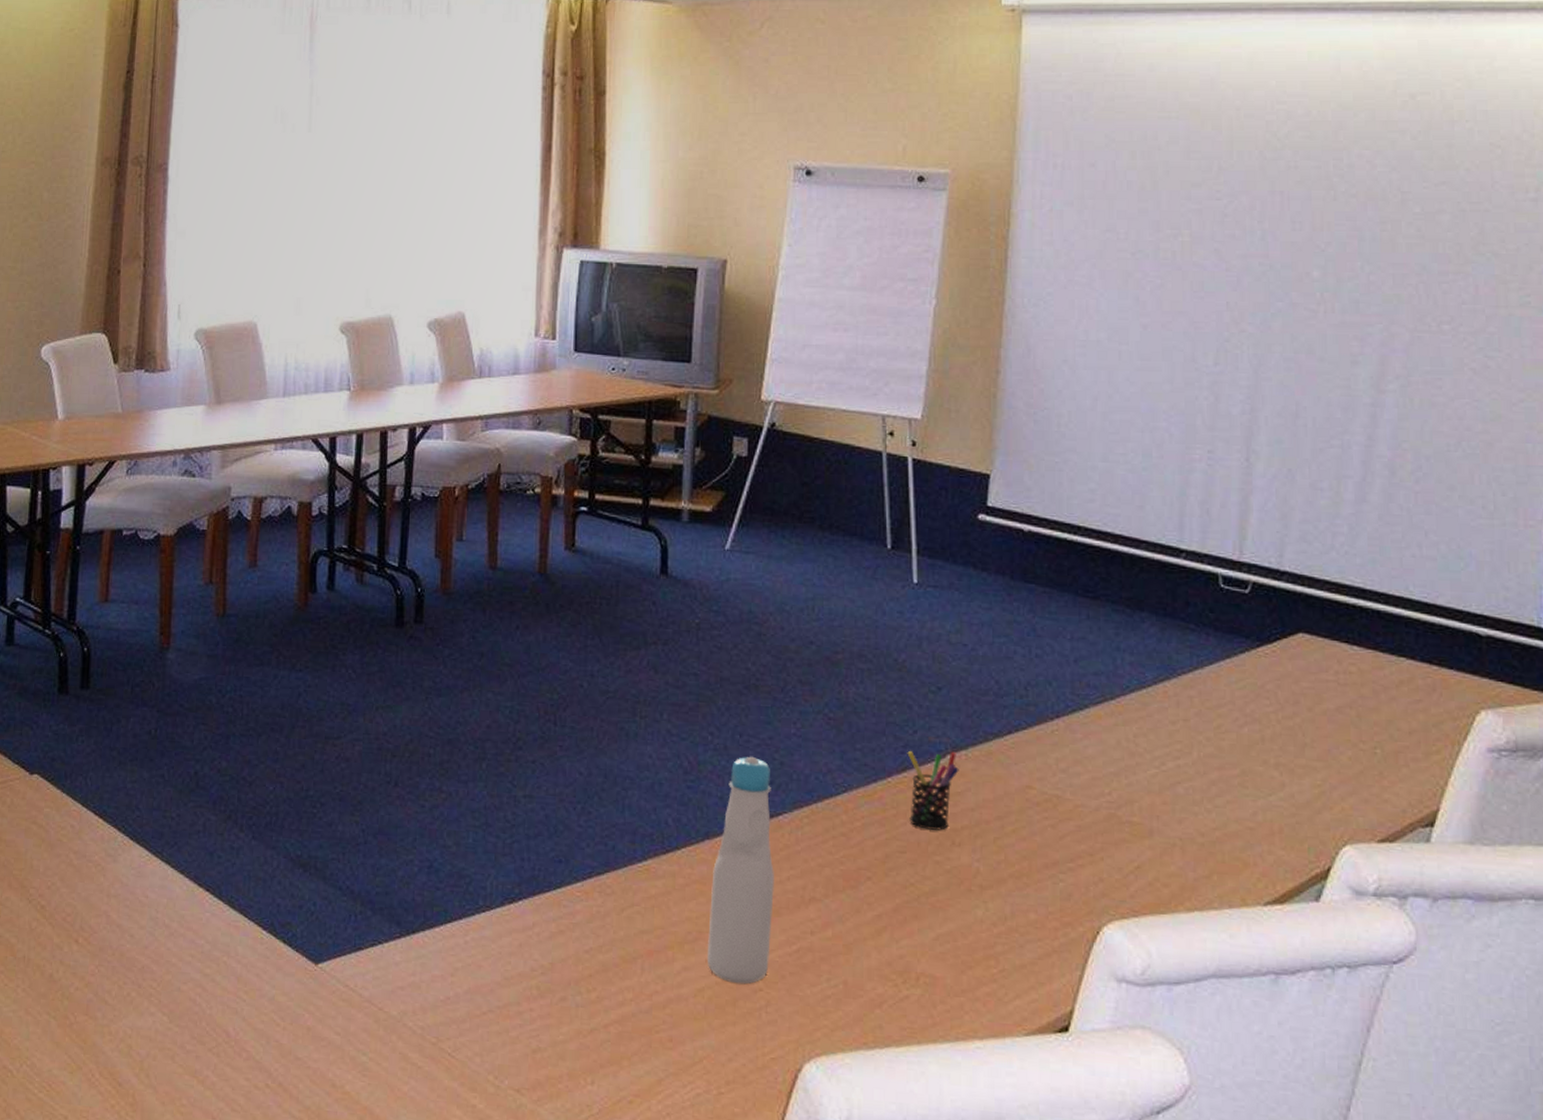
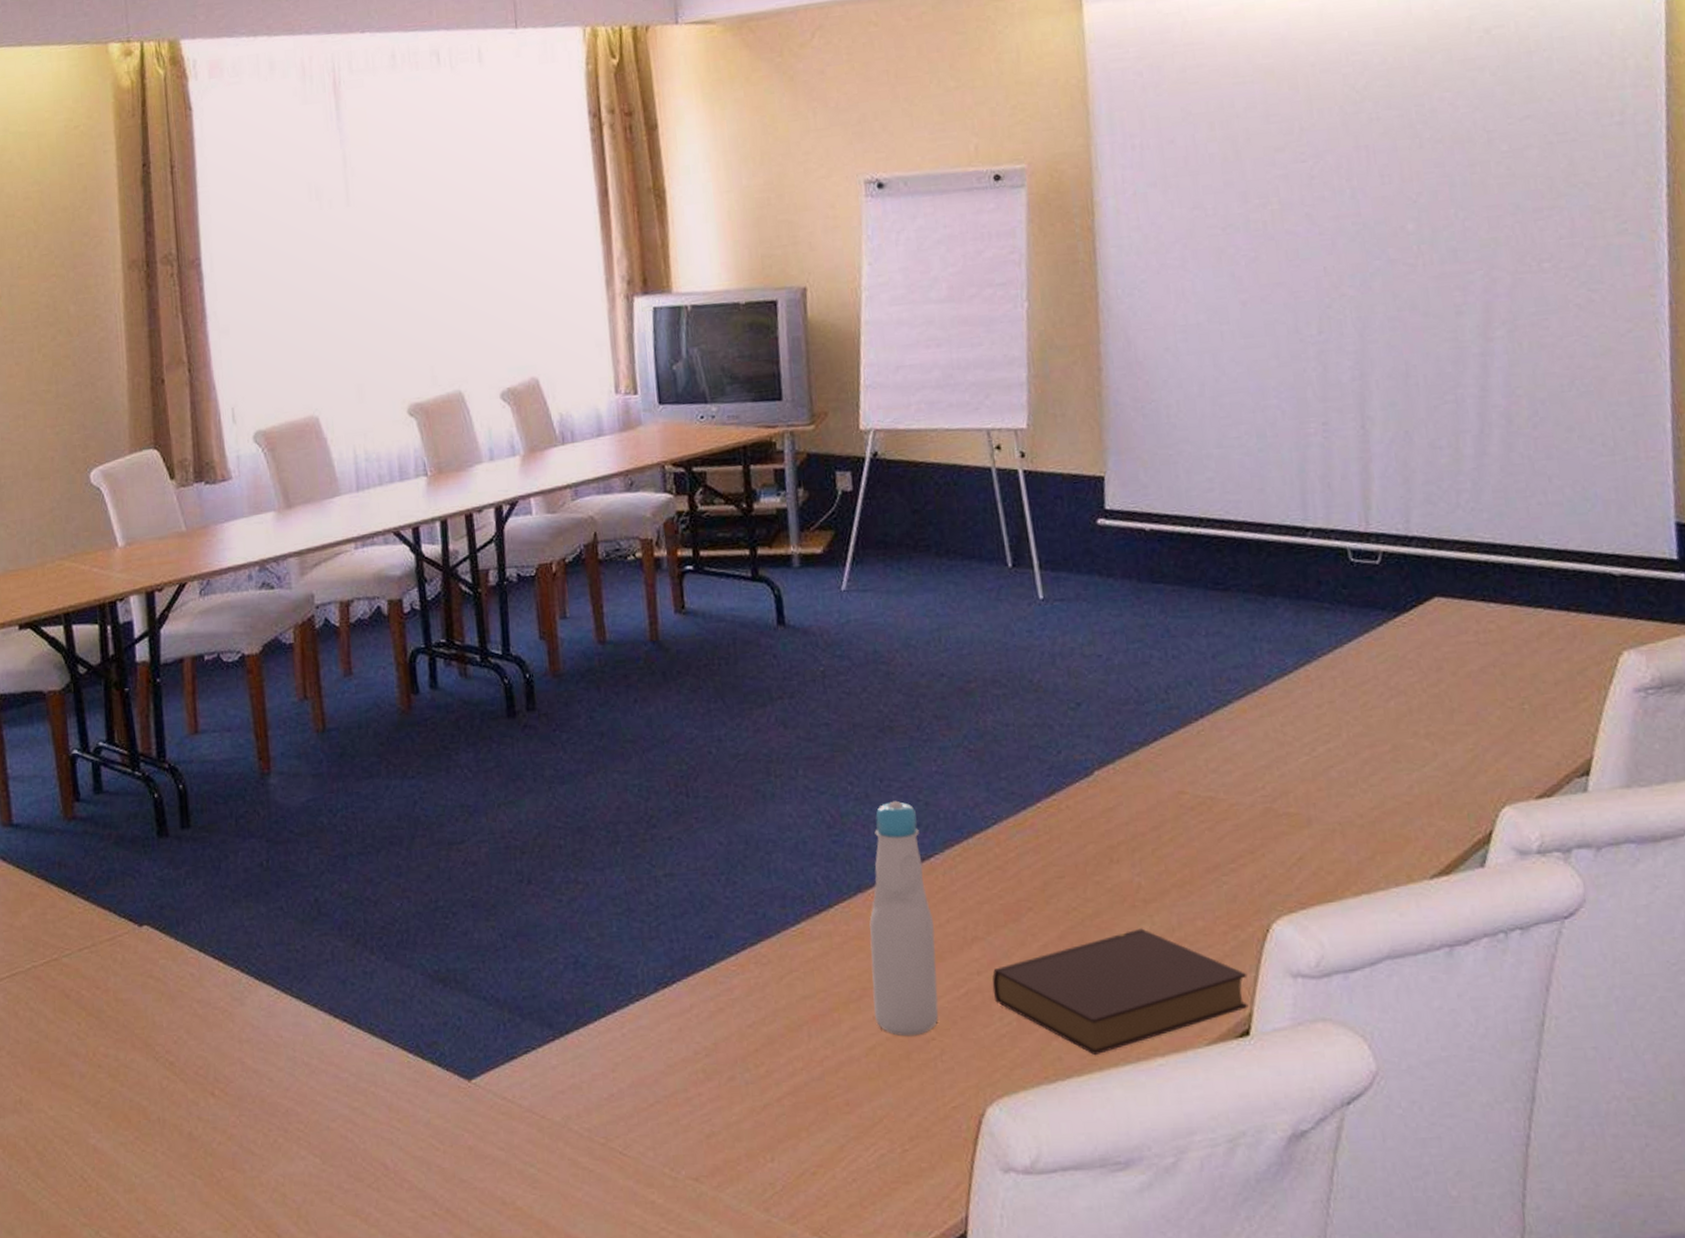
book: none [824,912,1073,1029] -> present [992,928,1248,1056]
pen holder: present [907,750,959,830] -> none [1053,767,1109,851]

